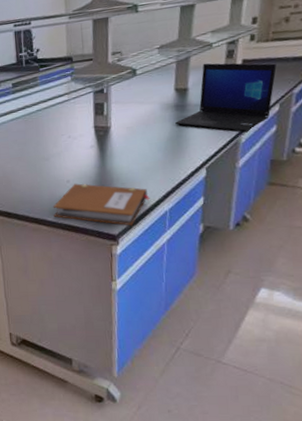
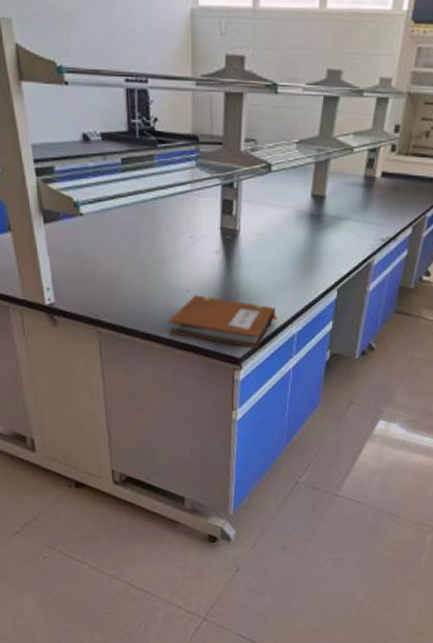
laptop: present [175,63,277,132] -> none [310,169,413,253]

